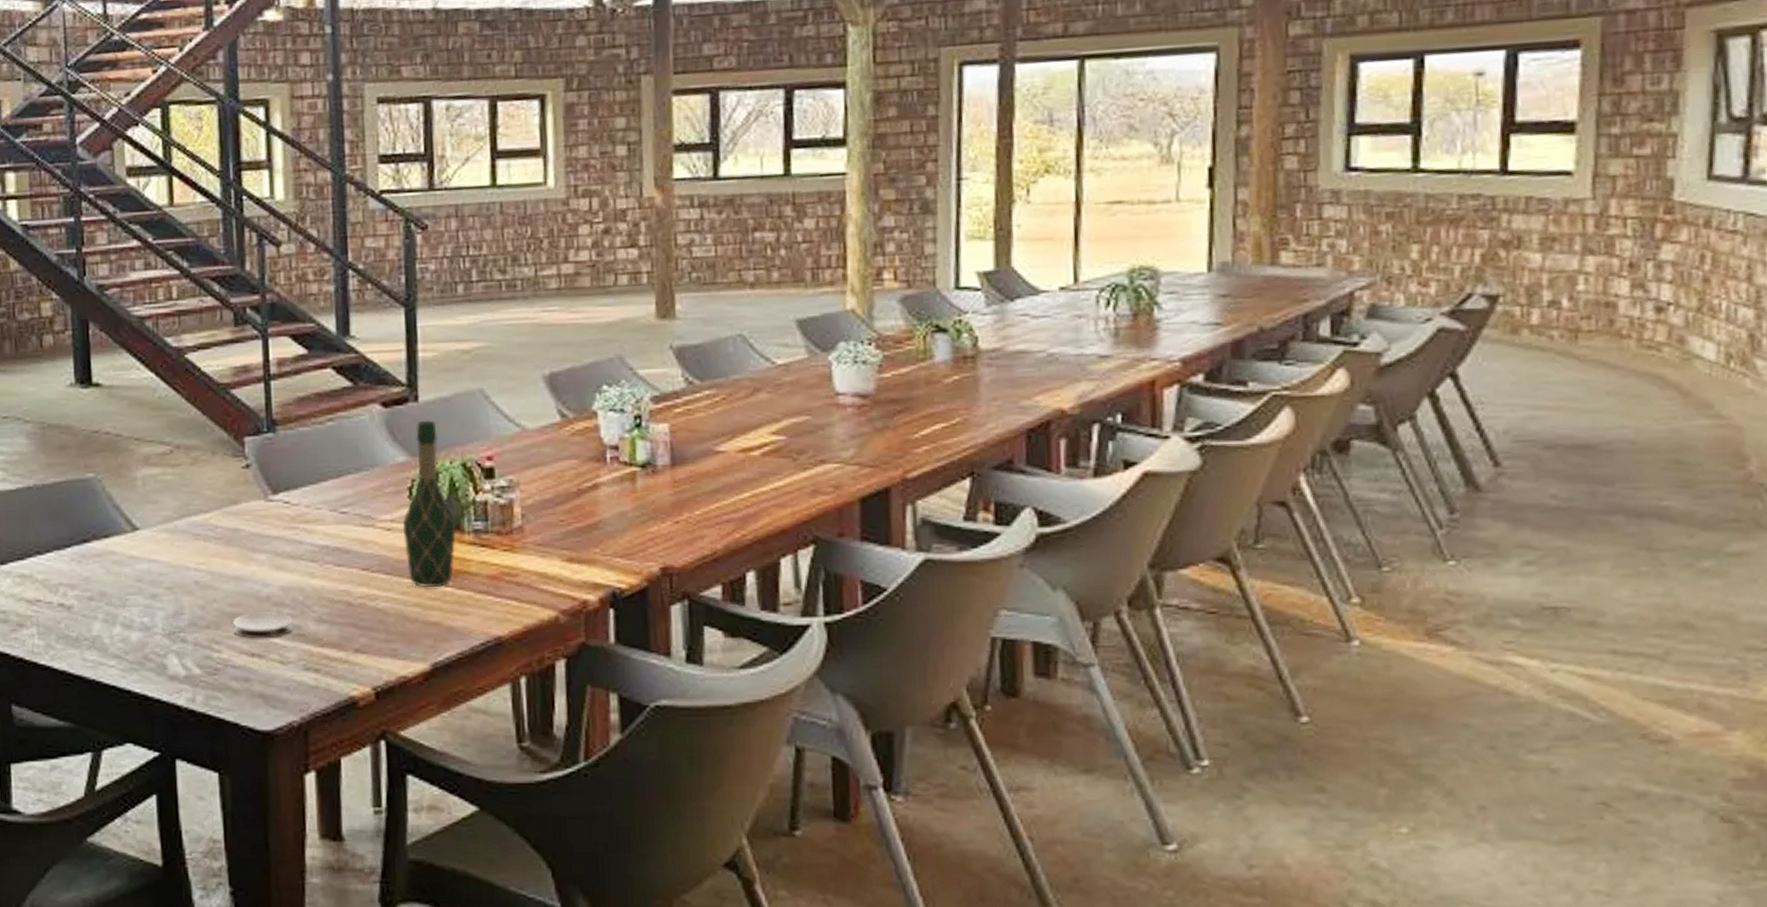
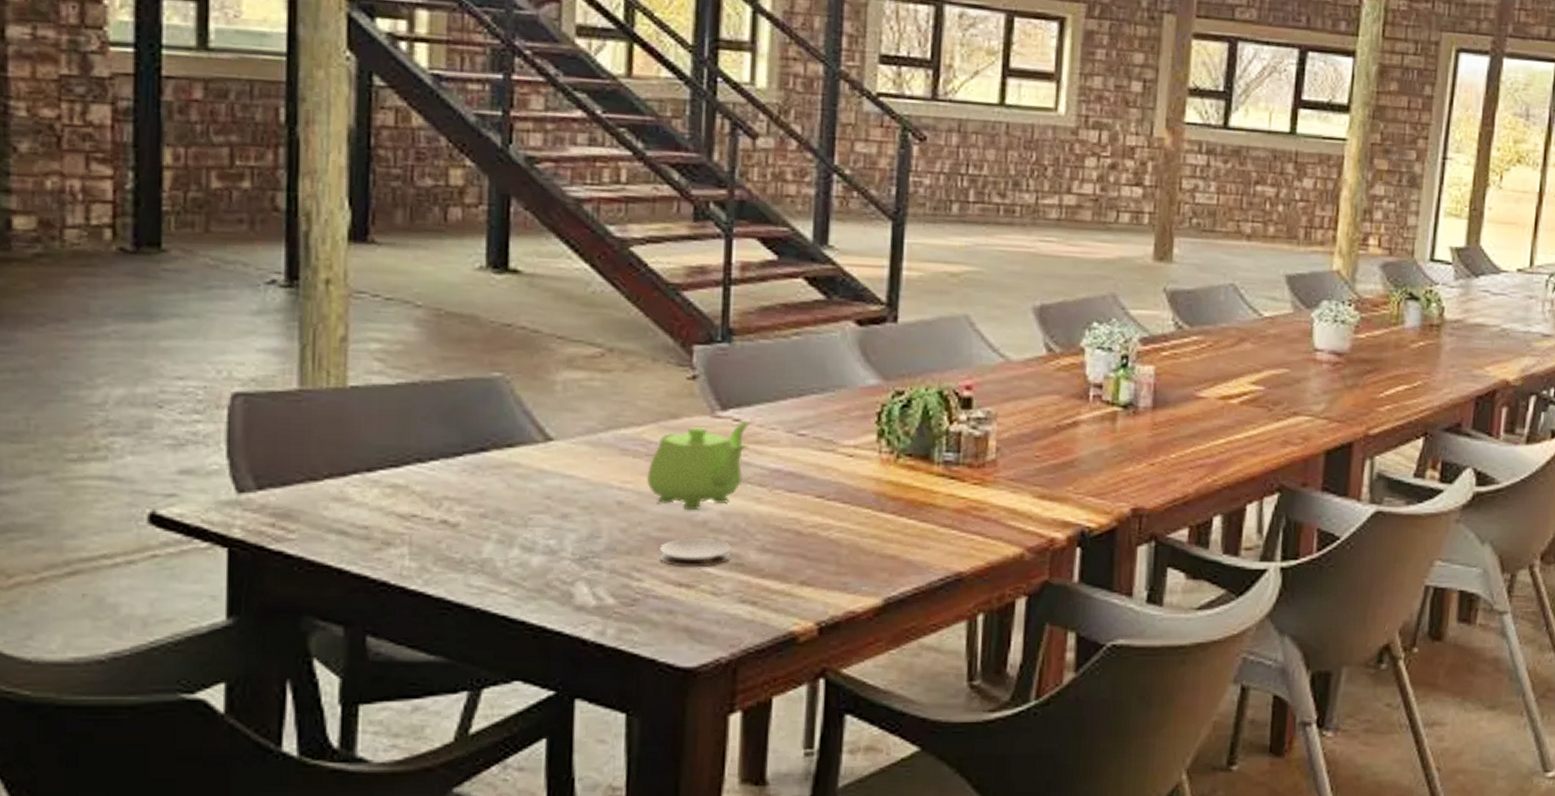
teapot: none [216,503,298,587] -> present [646,422,750,511]
wine bottle: present [402,420,457,588] -> none [866,342,926,520]

